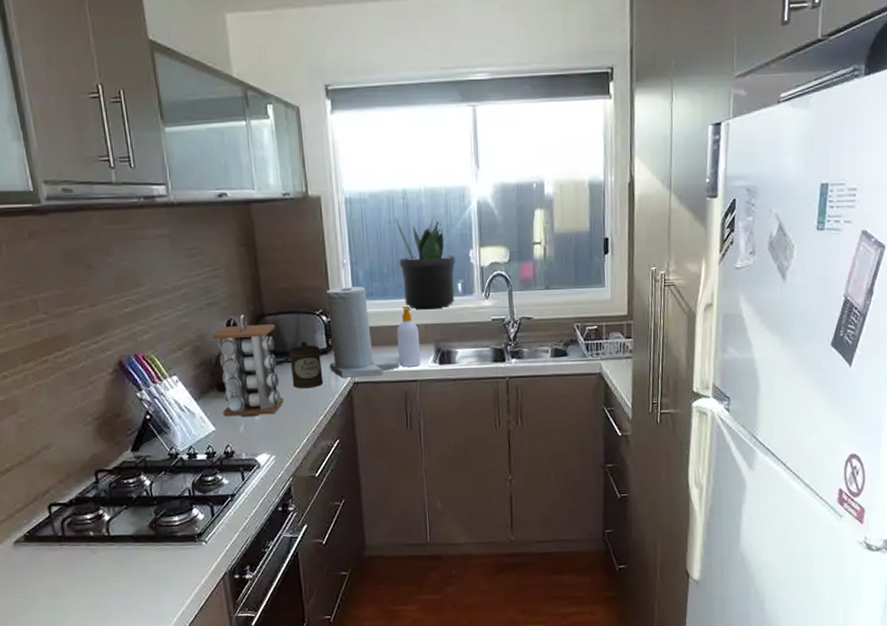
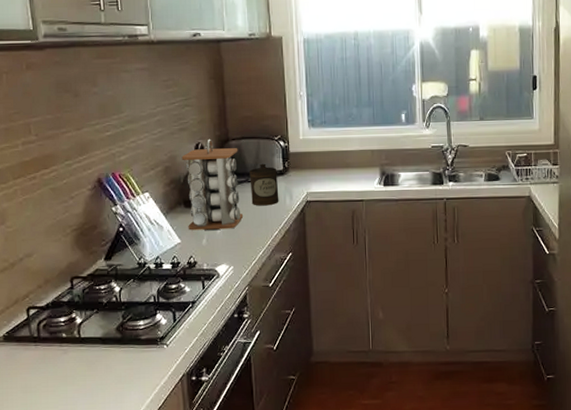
paper towel: present [325,286,400,378] -> none [284,116,348,197]
planter: present [394,215,456,309] -> none [346,54,400,136]
soap bottle: present [396,306,421,367] -> none [346,134,368,188]

